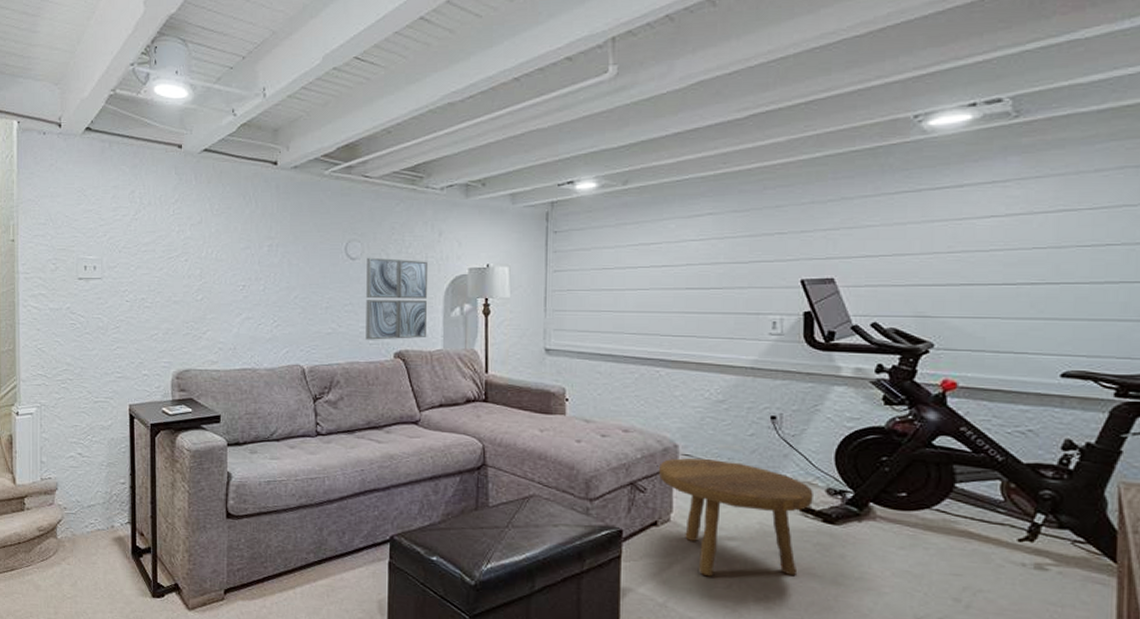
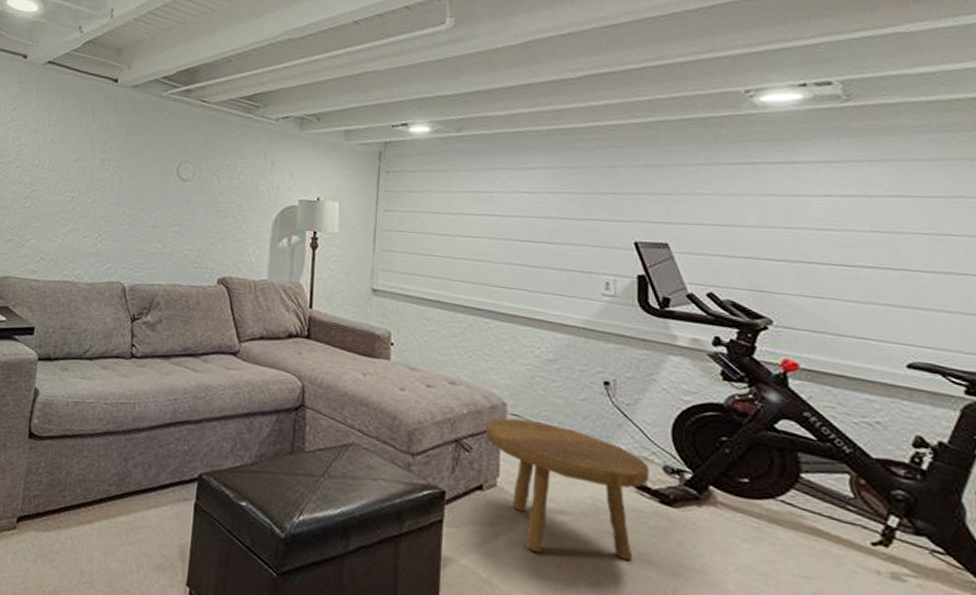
wall art: present [366,257,429,340] -> none [190,180,259,267]

